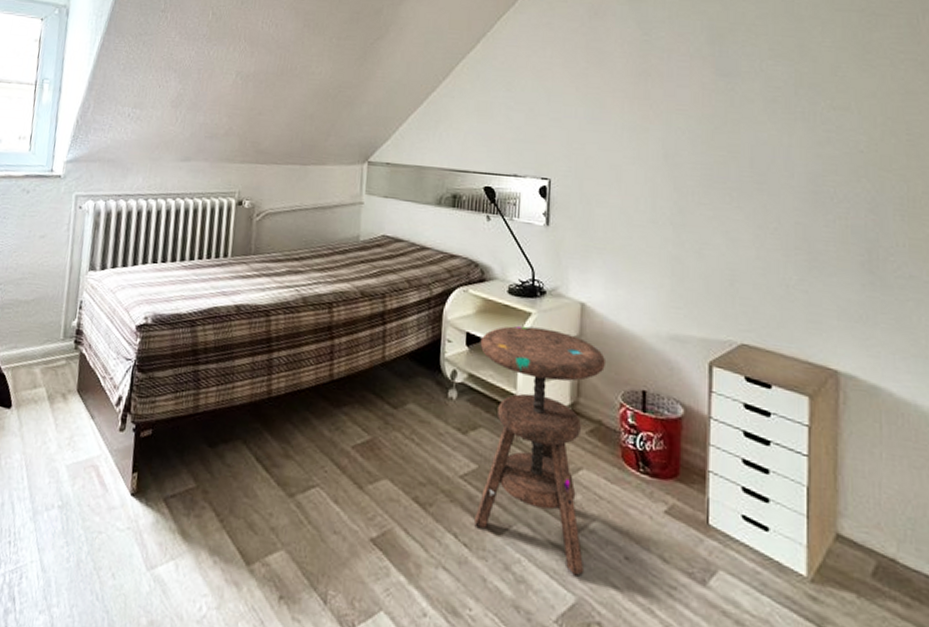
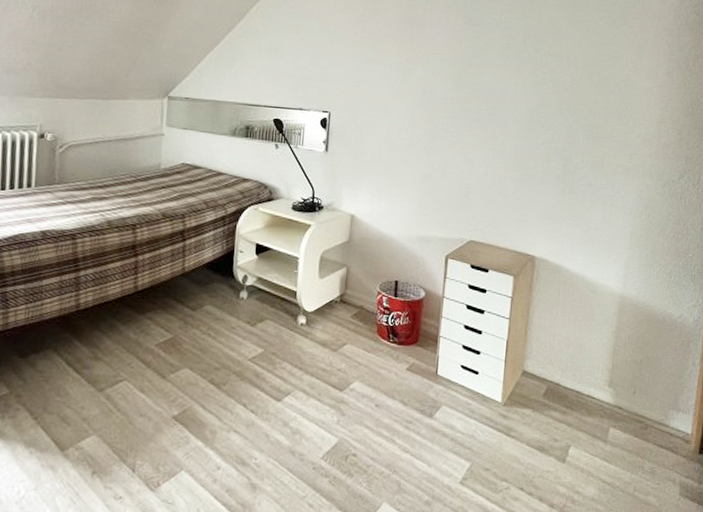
side table: present [473,326,607,576] -> none [259,236,369,423]

